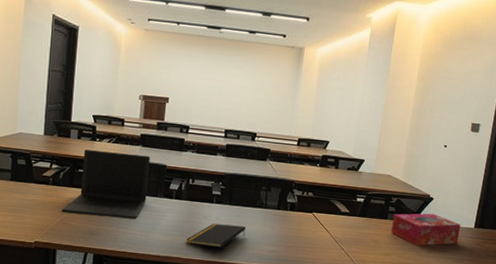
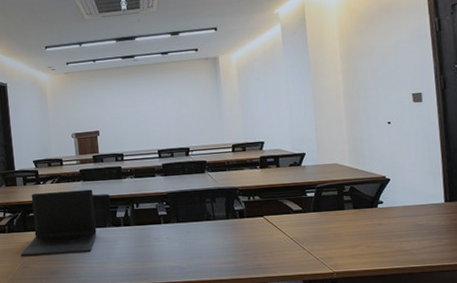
notepad: present [186,223,246,248] -> none [142,242,199,269]
tissue box: present [391,213,461,246] -> none [350,195,430,232]

